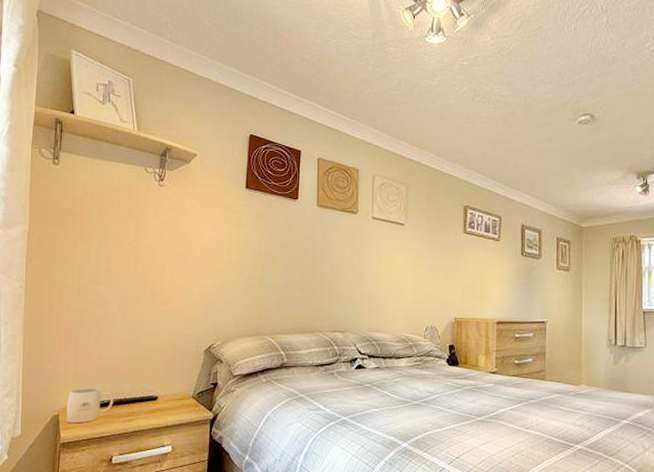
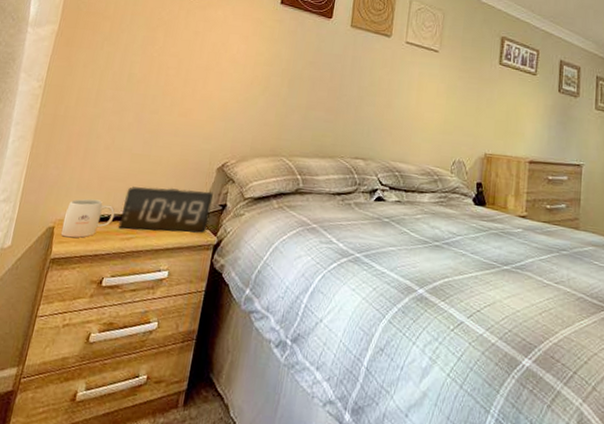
alarm clock: none [118,371,204,412] -> present [118,186,213,233]

